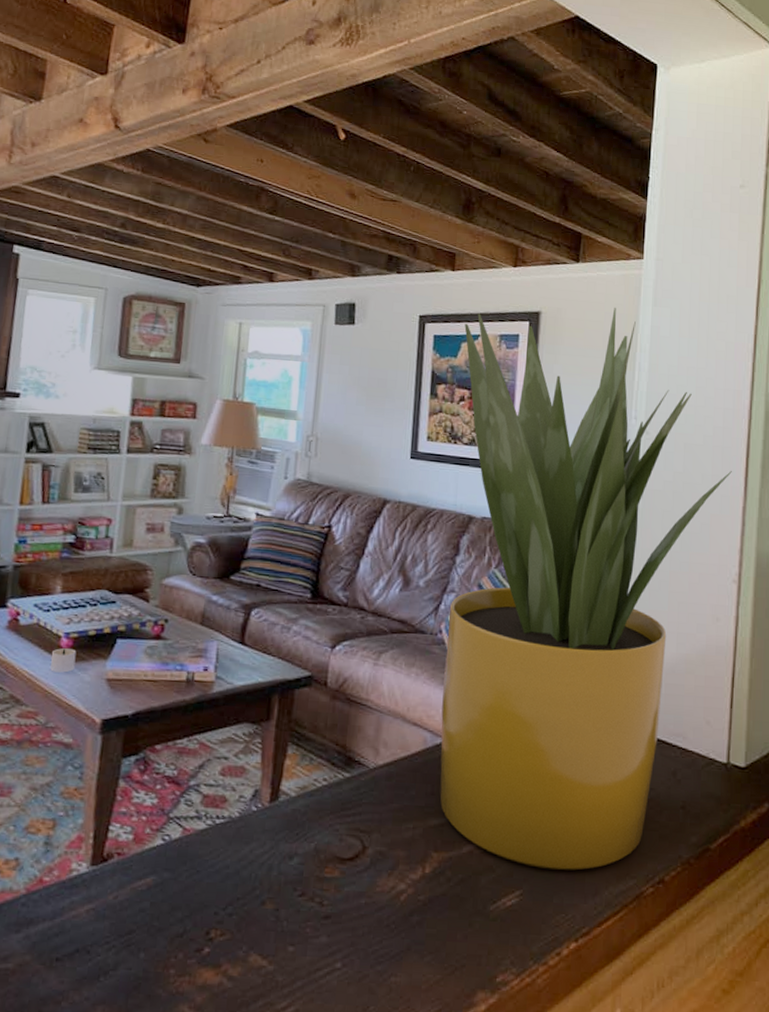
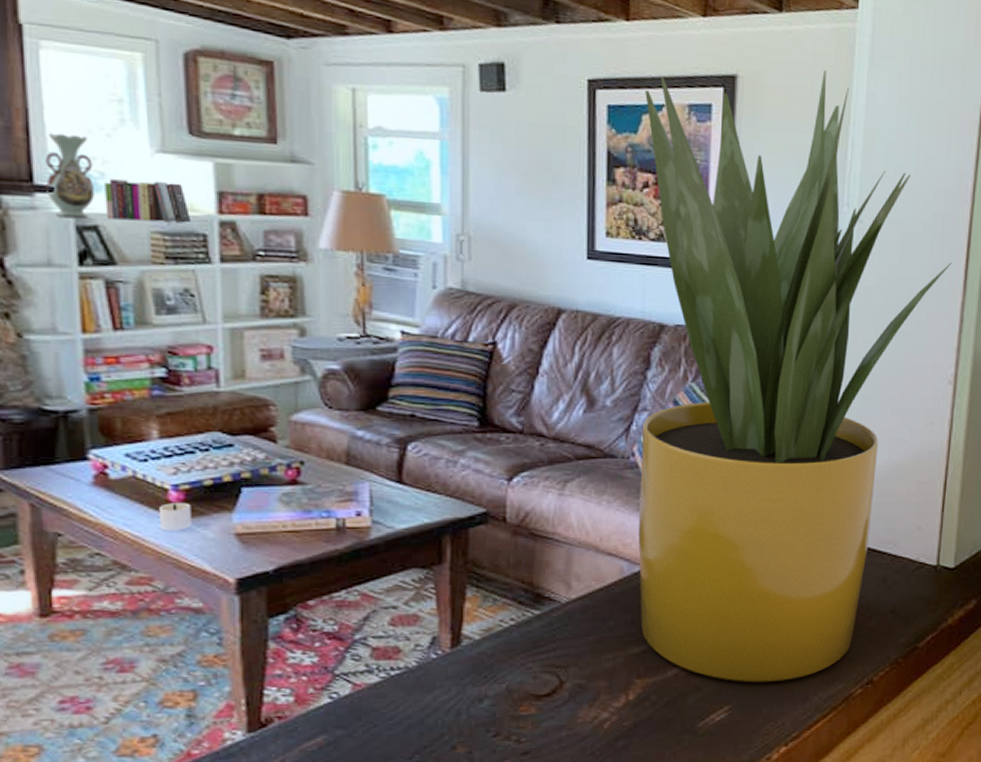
decorative vase: none [13,354,49,418] -> present [45,132,94,219]
books: none [51,388,111,422] -> present [105,179,192,223]

